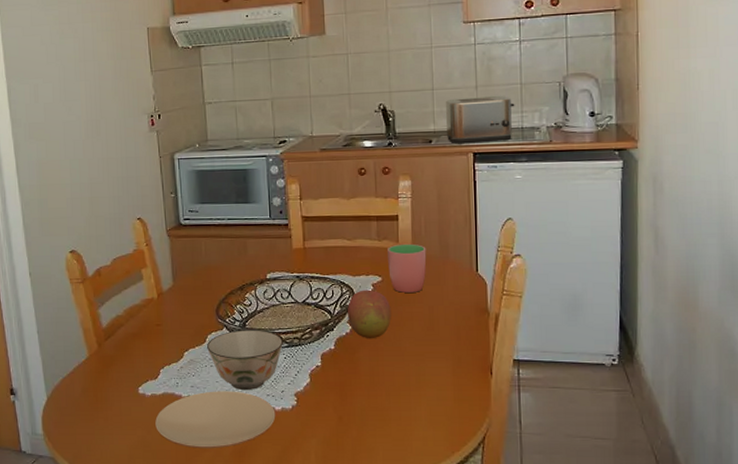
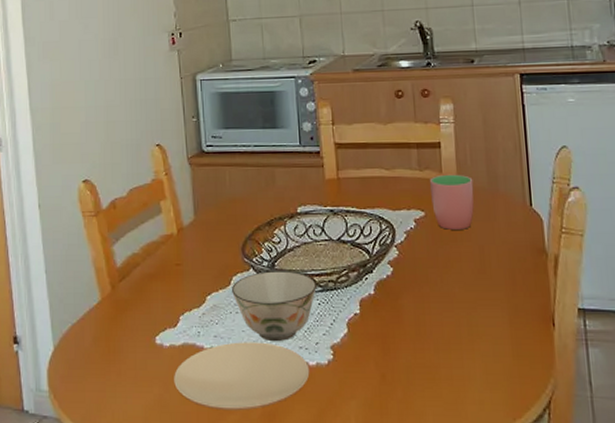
fruit: present [347,289,391,339] -> none [387,226,437,283]
toaster: present [445,95,515,144] -> none [486,11,563,64]

